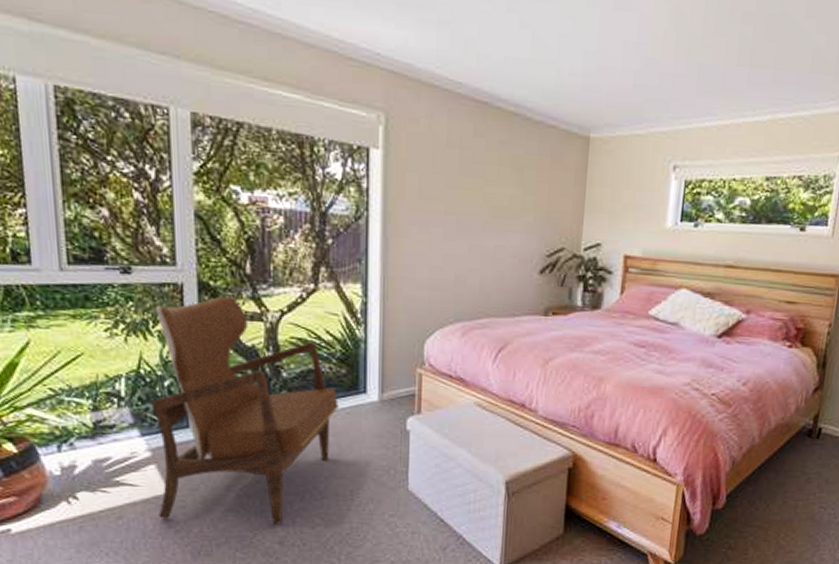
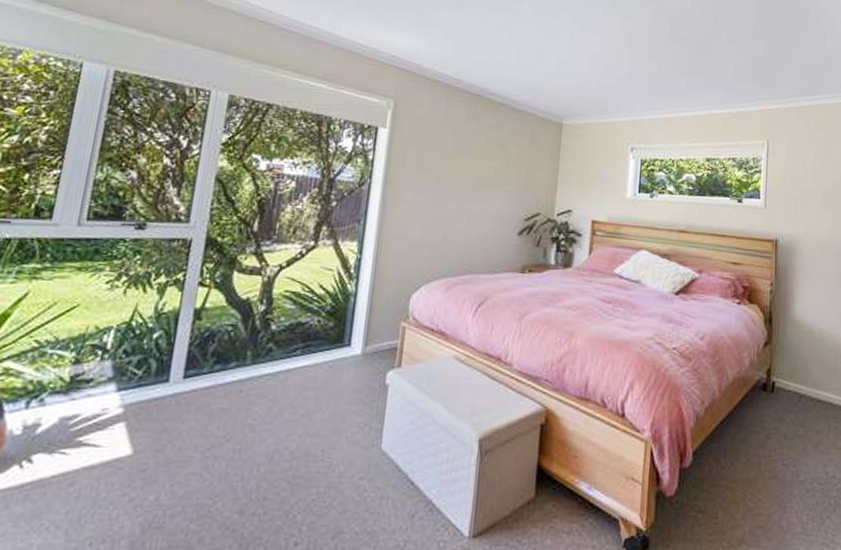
armchair: present [151,296,340,524] -> none [115,251,323,490]

